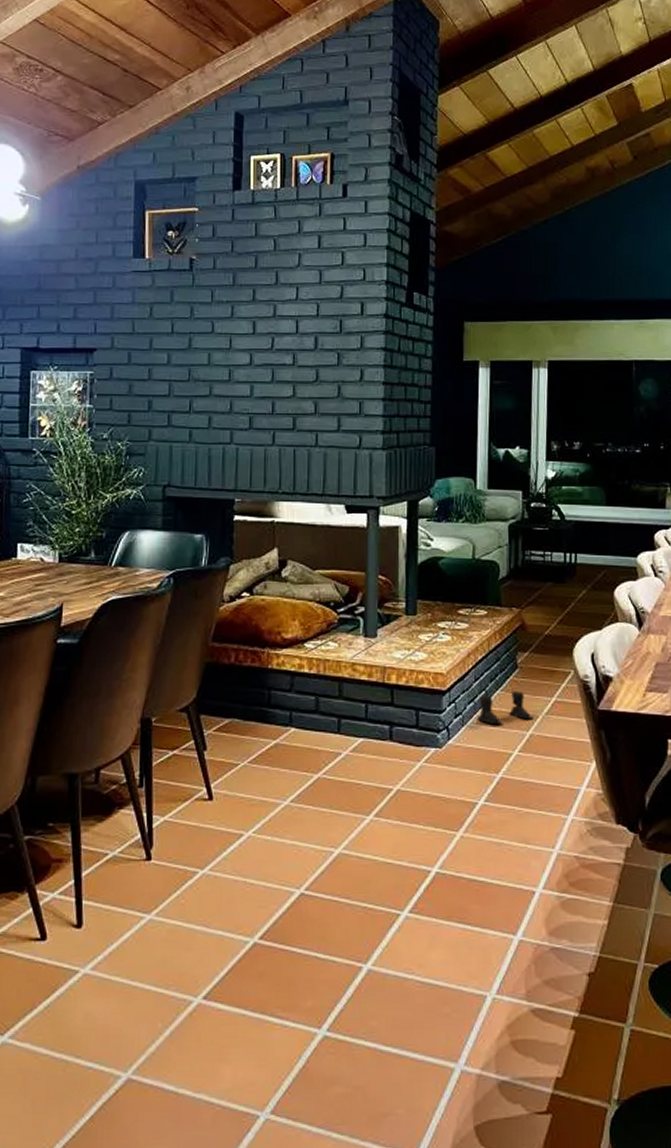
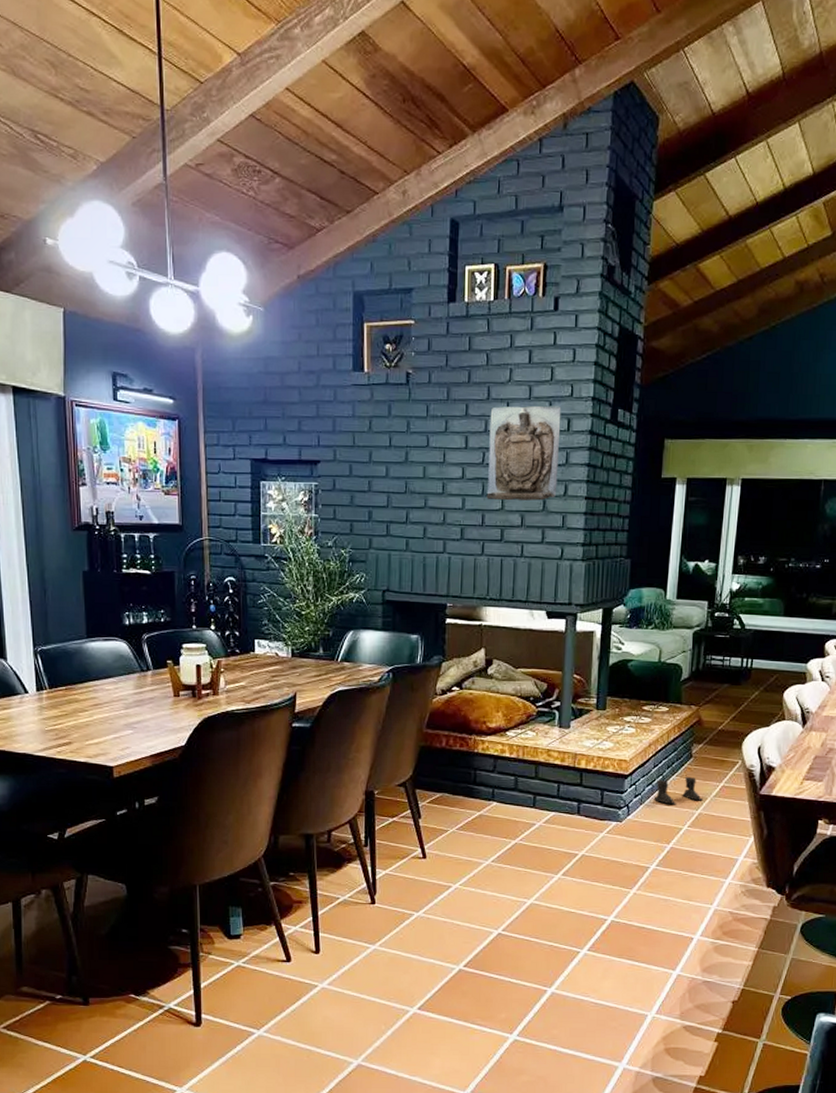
wall sculpture: none [276,289,354,388] -> present [486,405,561,501]

